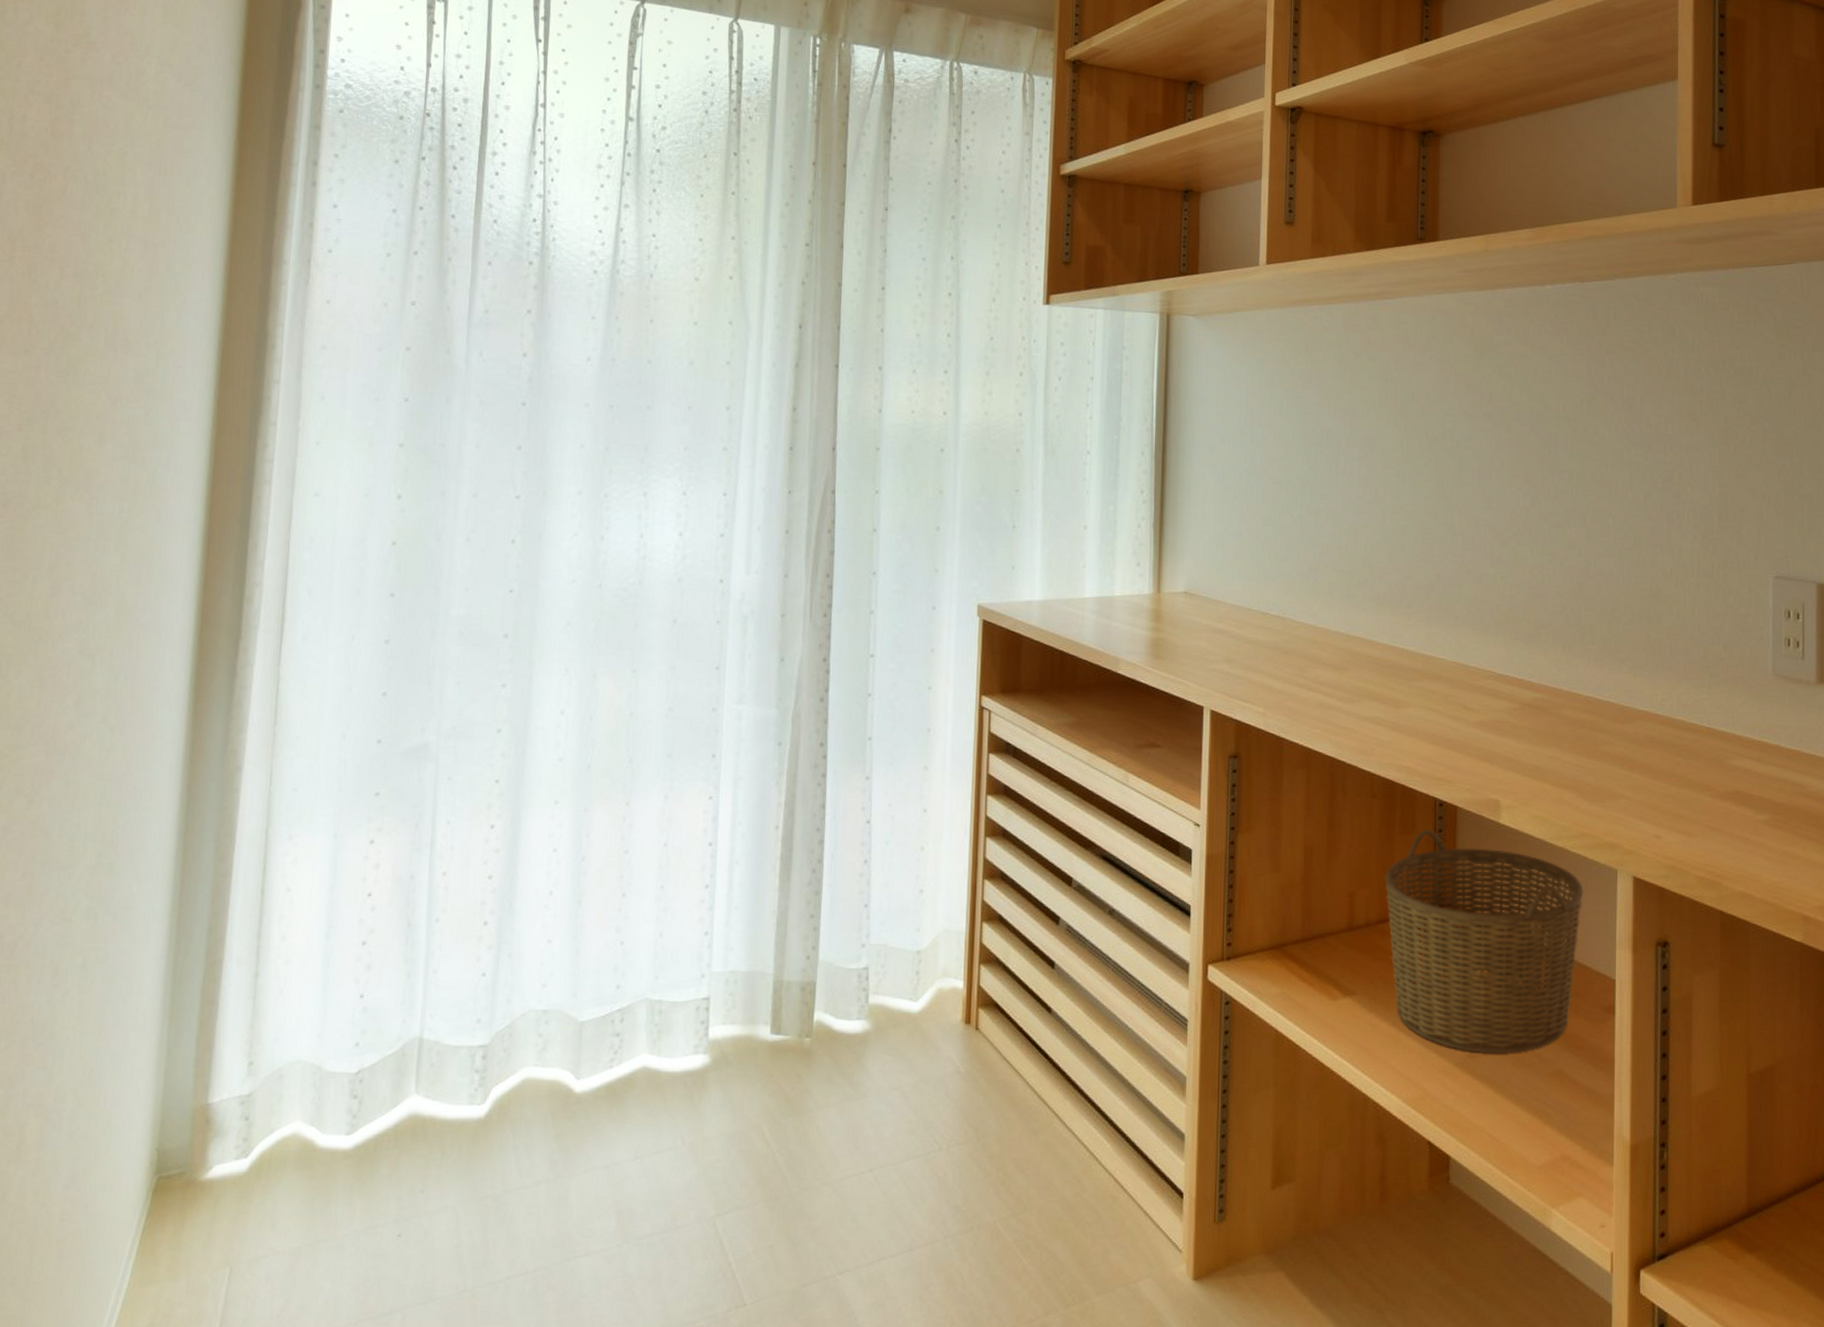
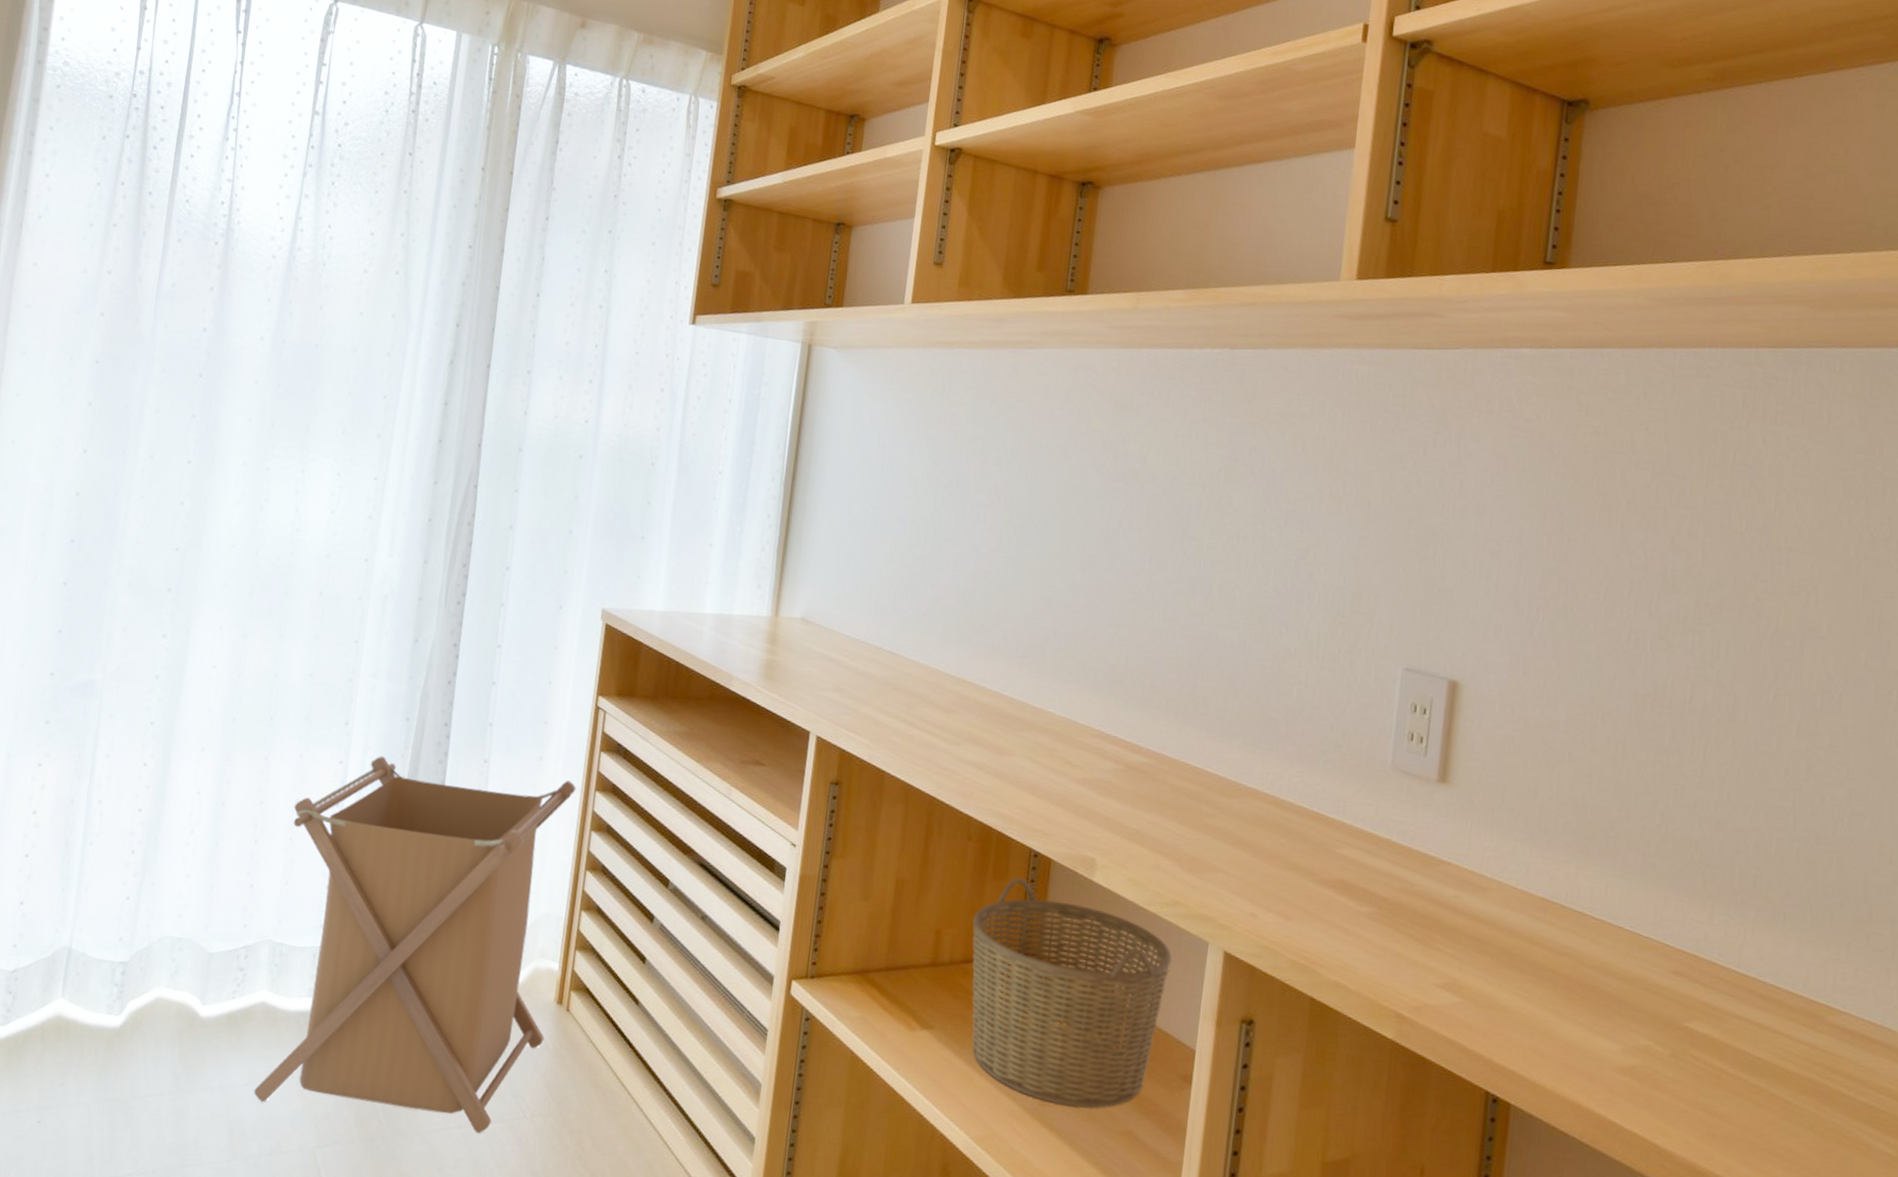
laundry basket: none [641,786,966,1175] -> present [253,756,576,1133]

